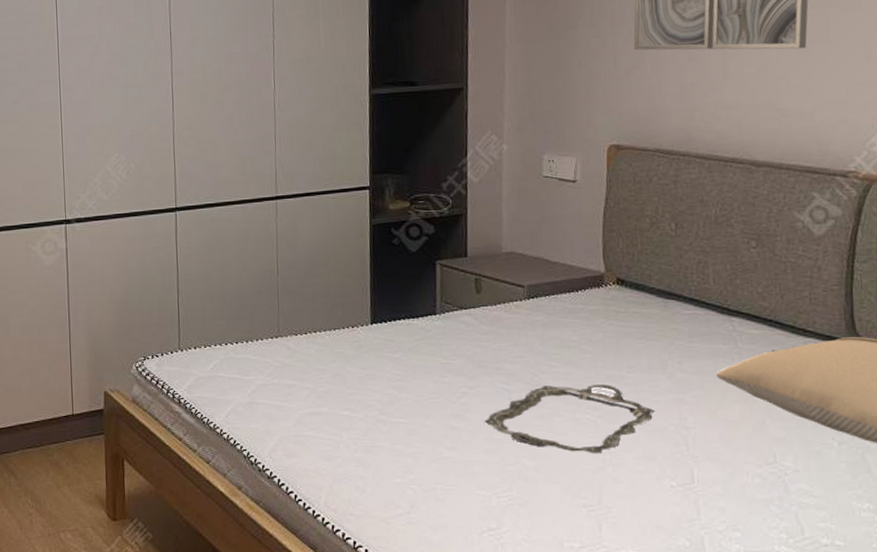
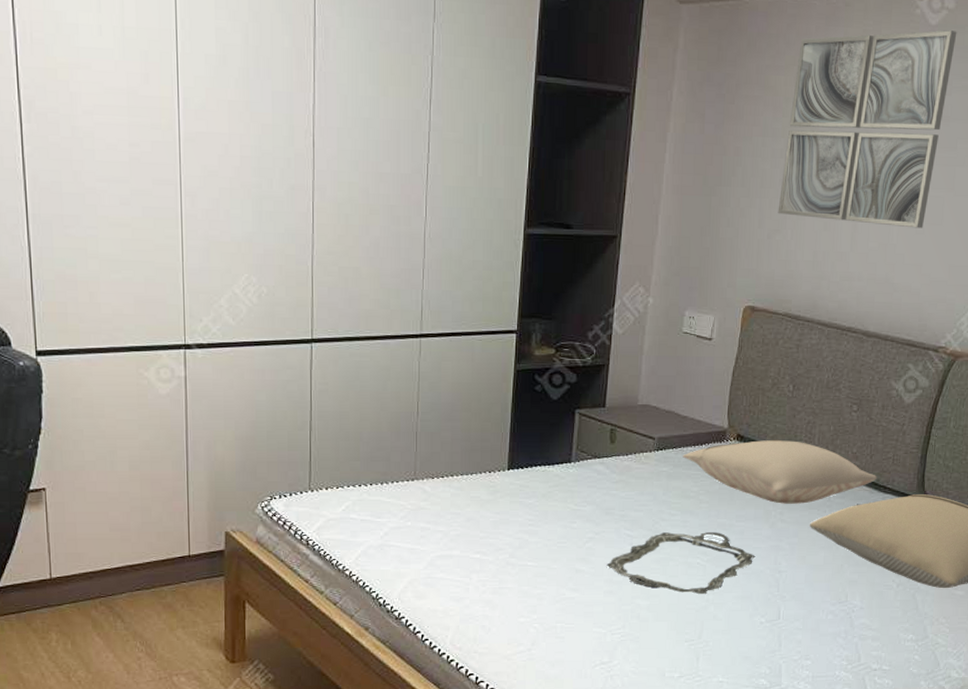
pillow: none [557,282,793,352] -> present [683,439,877,504]

